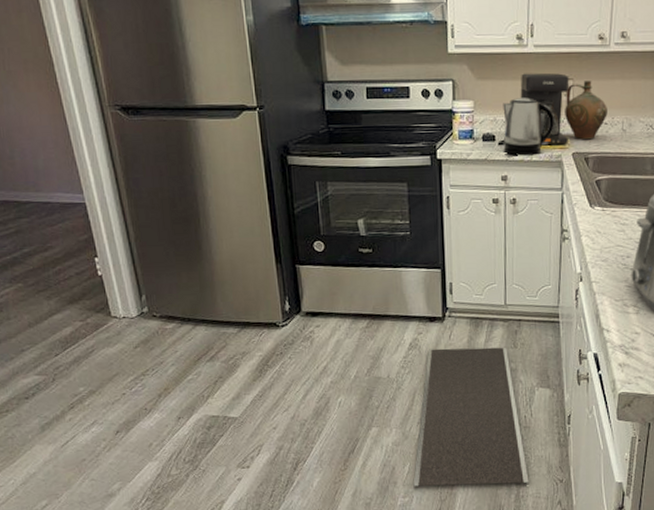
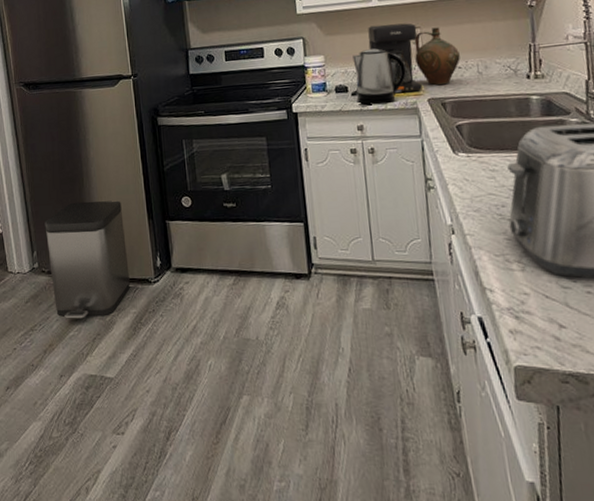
pedal bin: none [154,243,256,363] -> present [44,200,130,319]
door mat: present [413,347,529,489] -> none [289,308,420,477]

